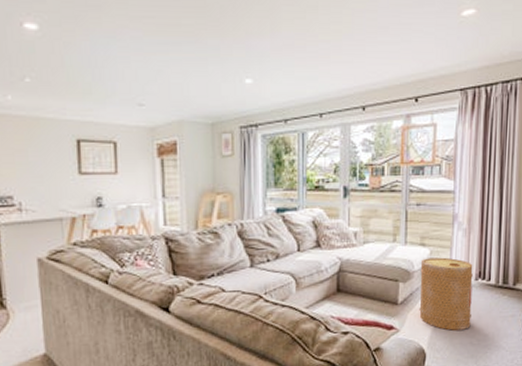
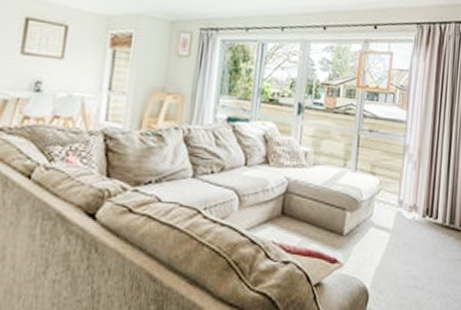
basket: present [419,257,473,331] -> none [365,187,421,271]

